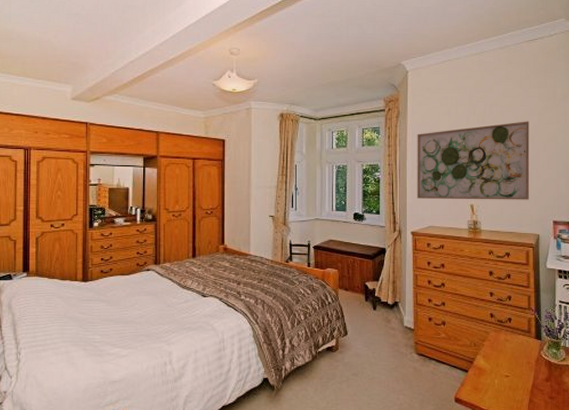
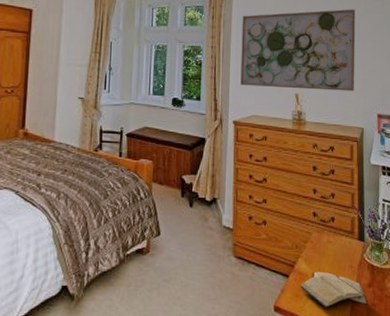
diary: none [478,367,546,400] -> present [299,271,368,308]

